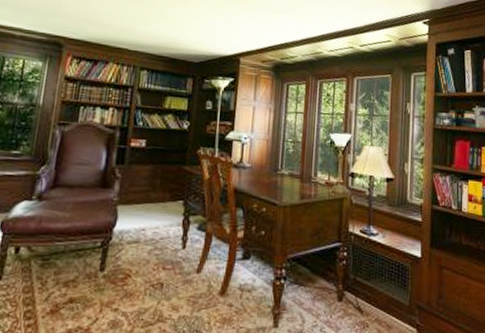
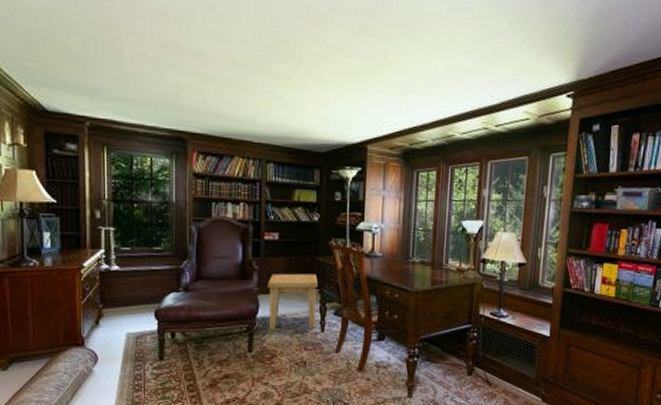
side table: none [126,183,183,245] -> present [268,273,318,329]

